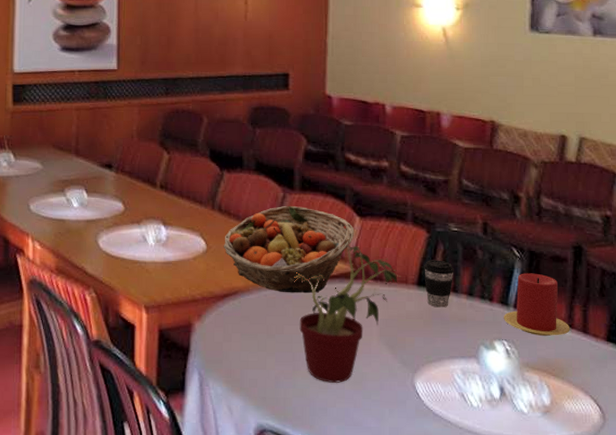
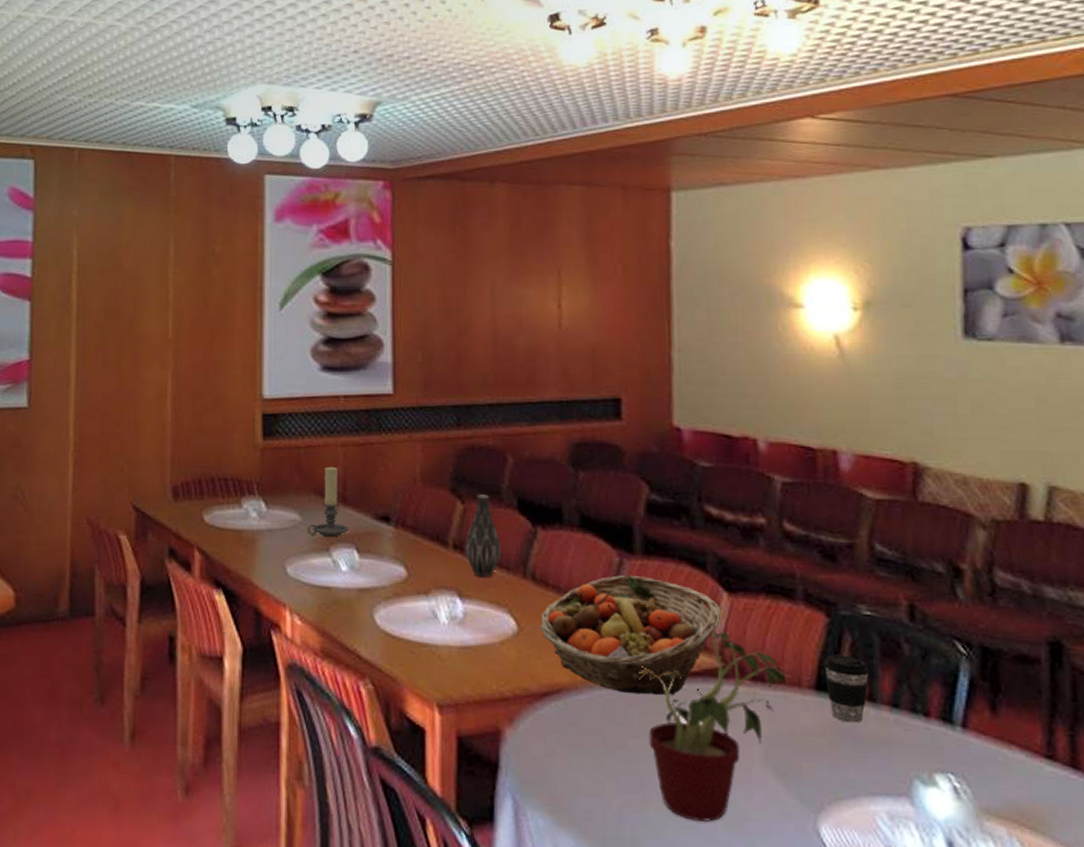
candle holder: none [47,126,79,181] -> present [308,466,348,537]
vase: none [169,147,197,210] -> present [465,494,502,577]
candle: present [504,273,570,336] -> none [947,677,1052,771]

